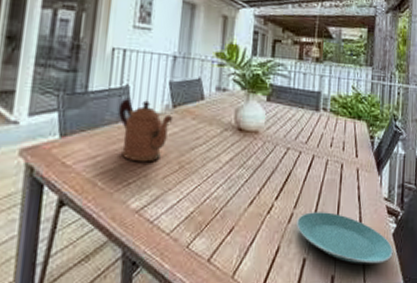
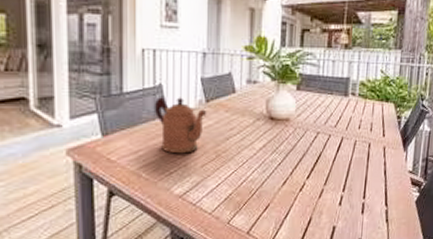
plate: present [297,212,393,264] -> none [327,186,416,228]

